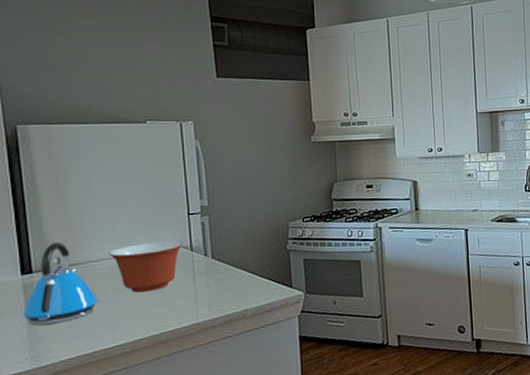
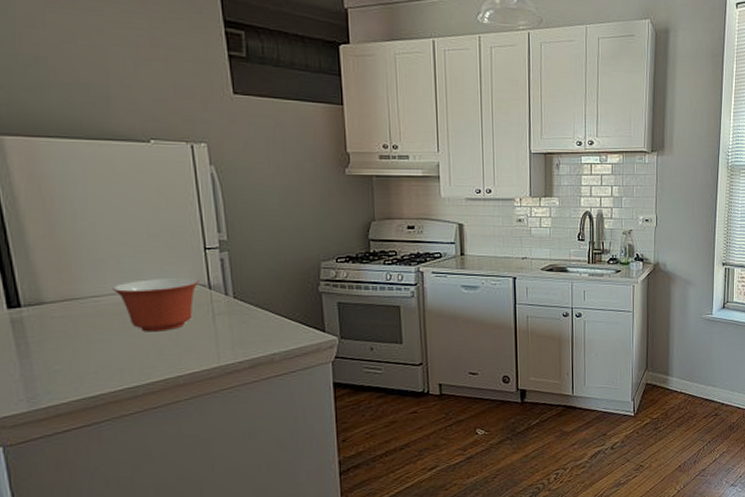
kettle: present [23,242,97,325] -> none [13,274,102,364]

